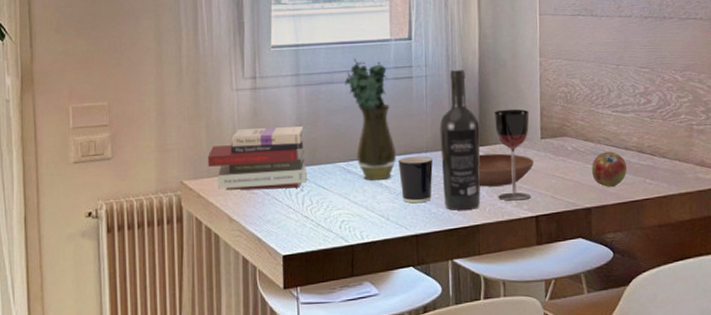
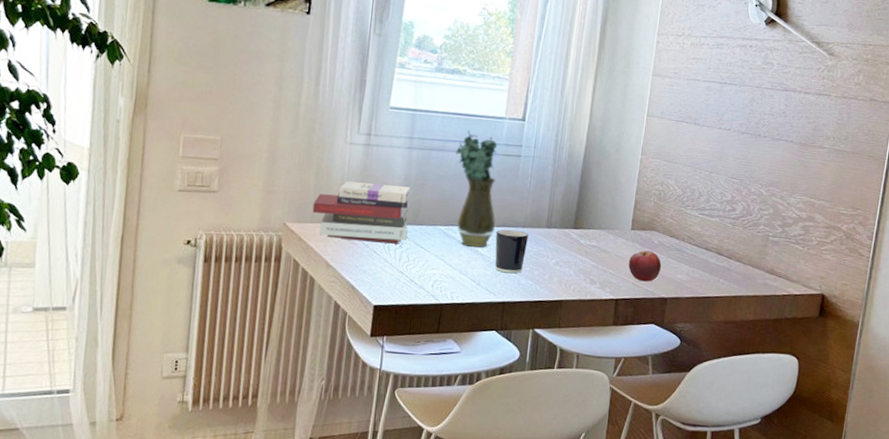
wine bottle: present [439,69,481,210] -> none [533,154,577,286]
bowl: present [478,153,534,187] -> none [568,236,621,268]
wineglass: present [493,109,531,201] -> none [584,198,624,283]
fruit: none [544,159,580,193] -> present [629,250,662,282]
fruit: present [592,151,628,187] -> none [672,249,705,282]

